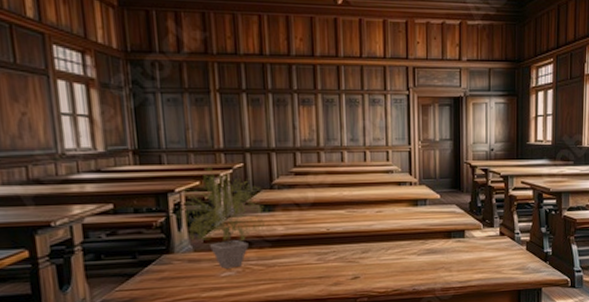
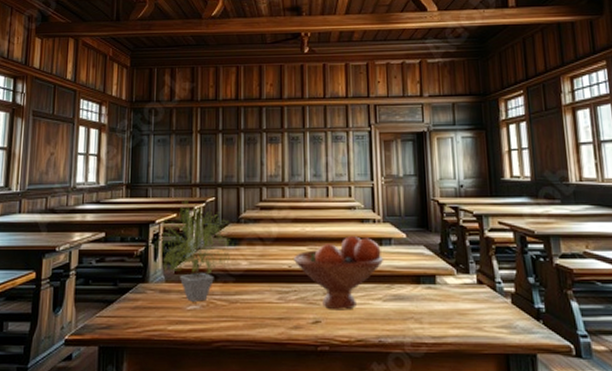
fruit bowl: none [331,198,419,266] -> present [293,236,384,310]

